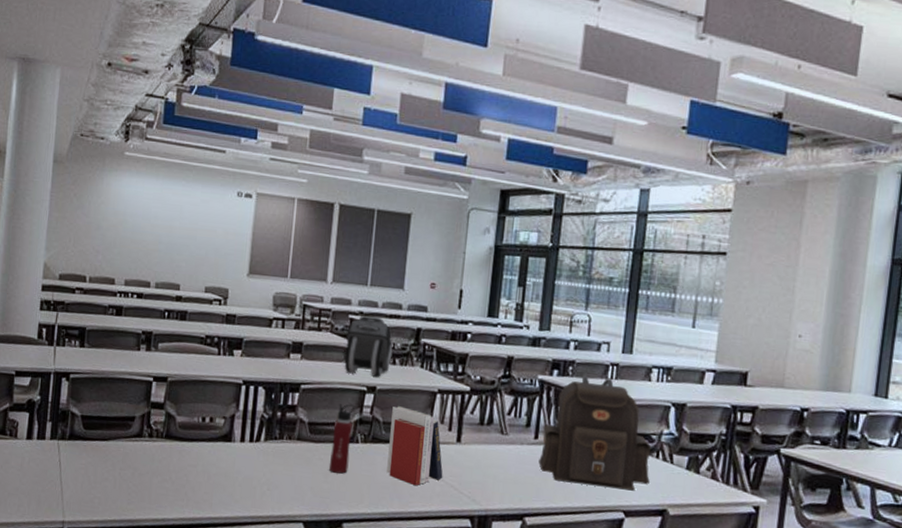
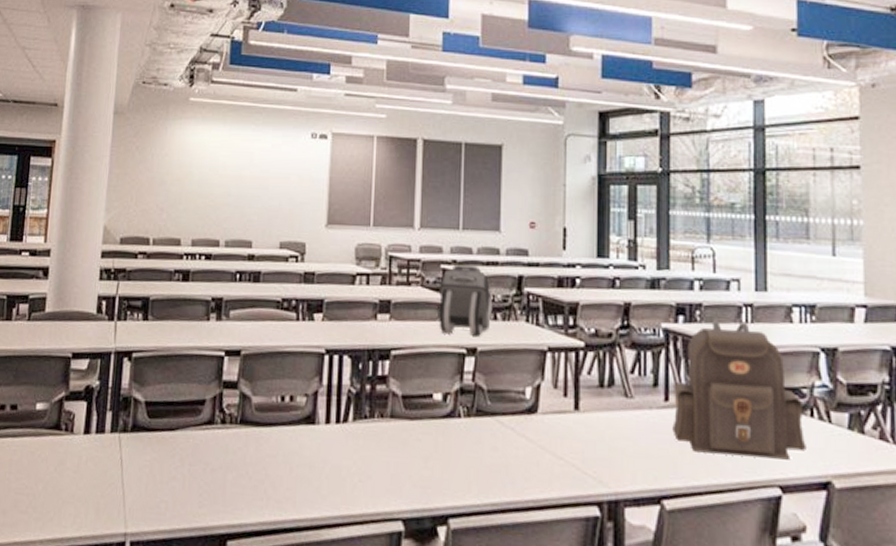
water bottle: present [329,403,355,474] -> none [428,370,454,457]
books: present [387,406,443,486] -> none [496,370,562,468]

